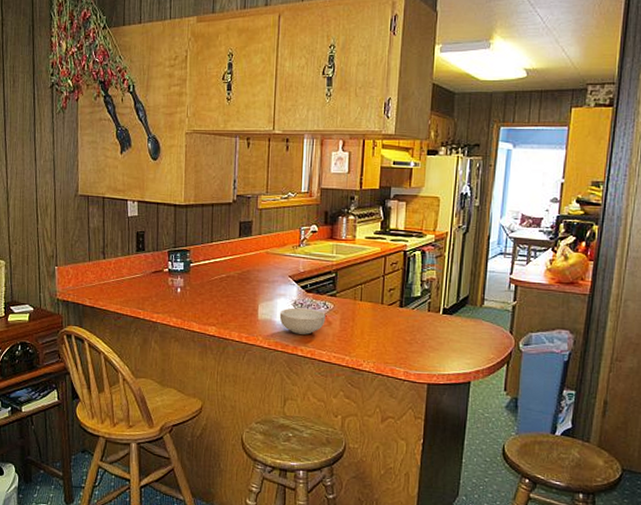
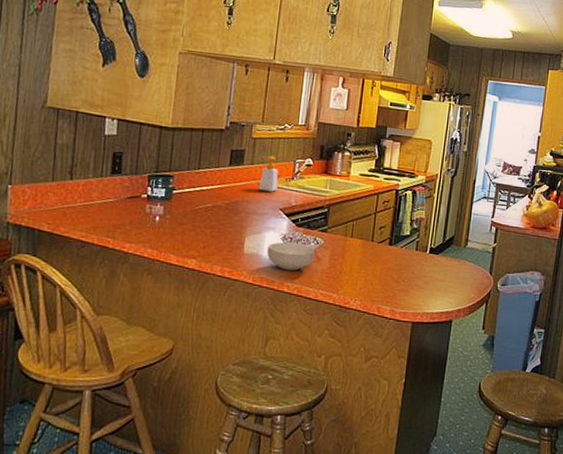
soap bottle: none [265,225,286,260] -> present [258,156,278,192]

